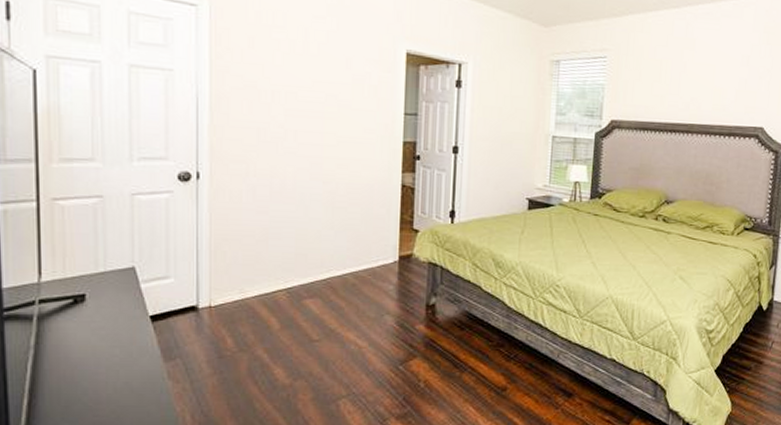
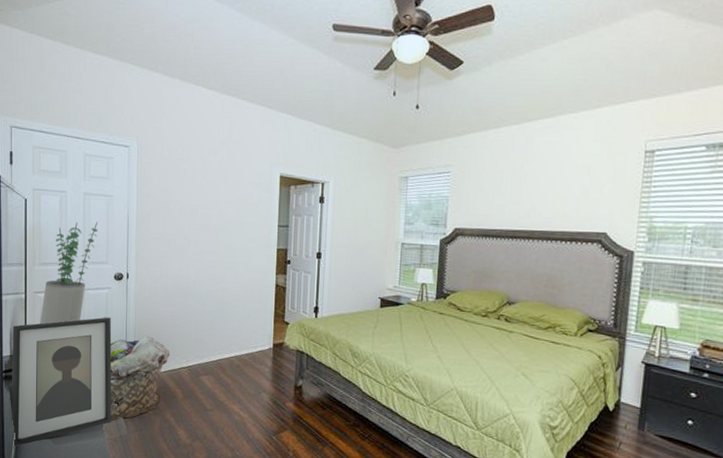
picture frame: none [17,230,177,411] -> present [11,317,112,447]
vase: none [62,103,152,242] -> present [40,222,98,324]
laundry basket: none [174,252,262,366] -> present [110,336,170,422]

